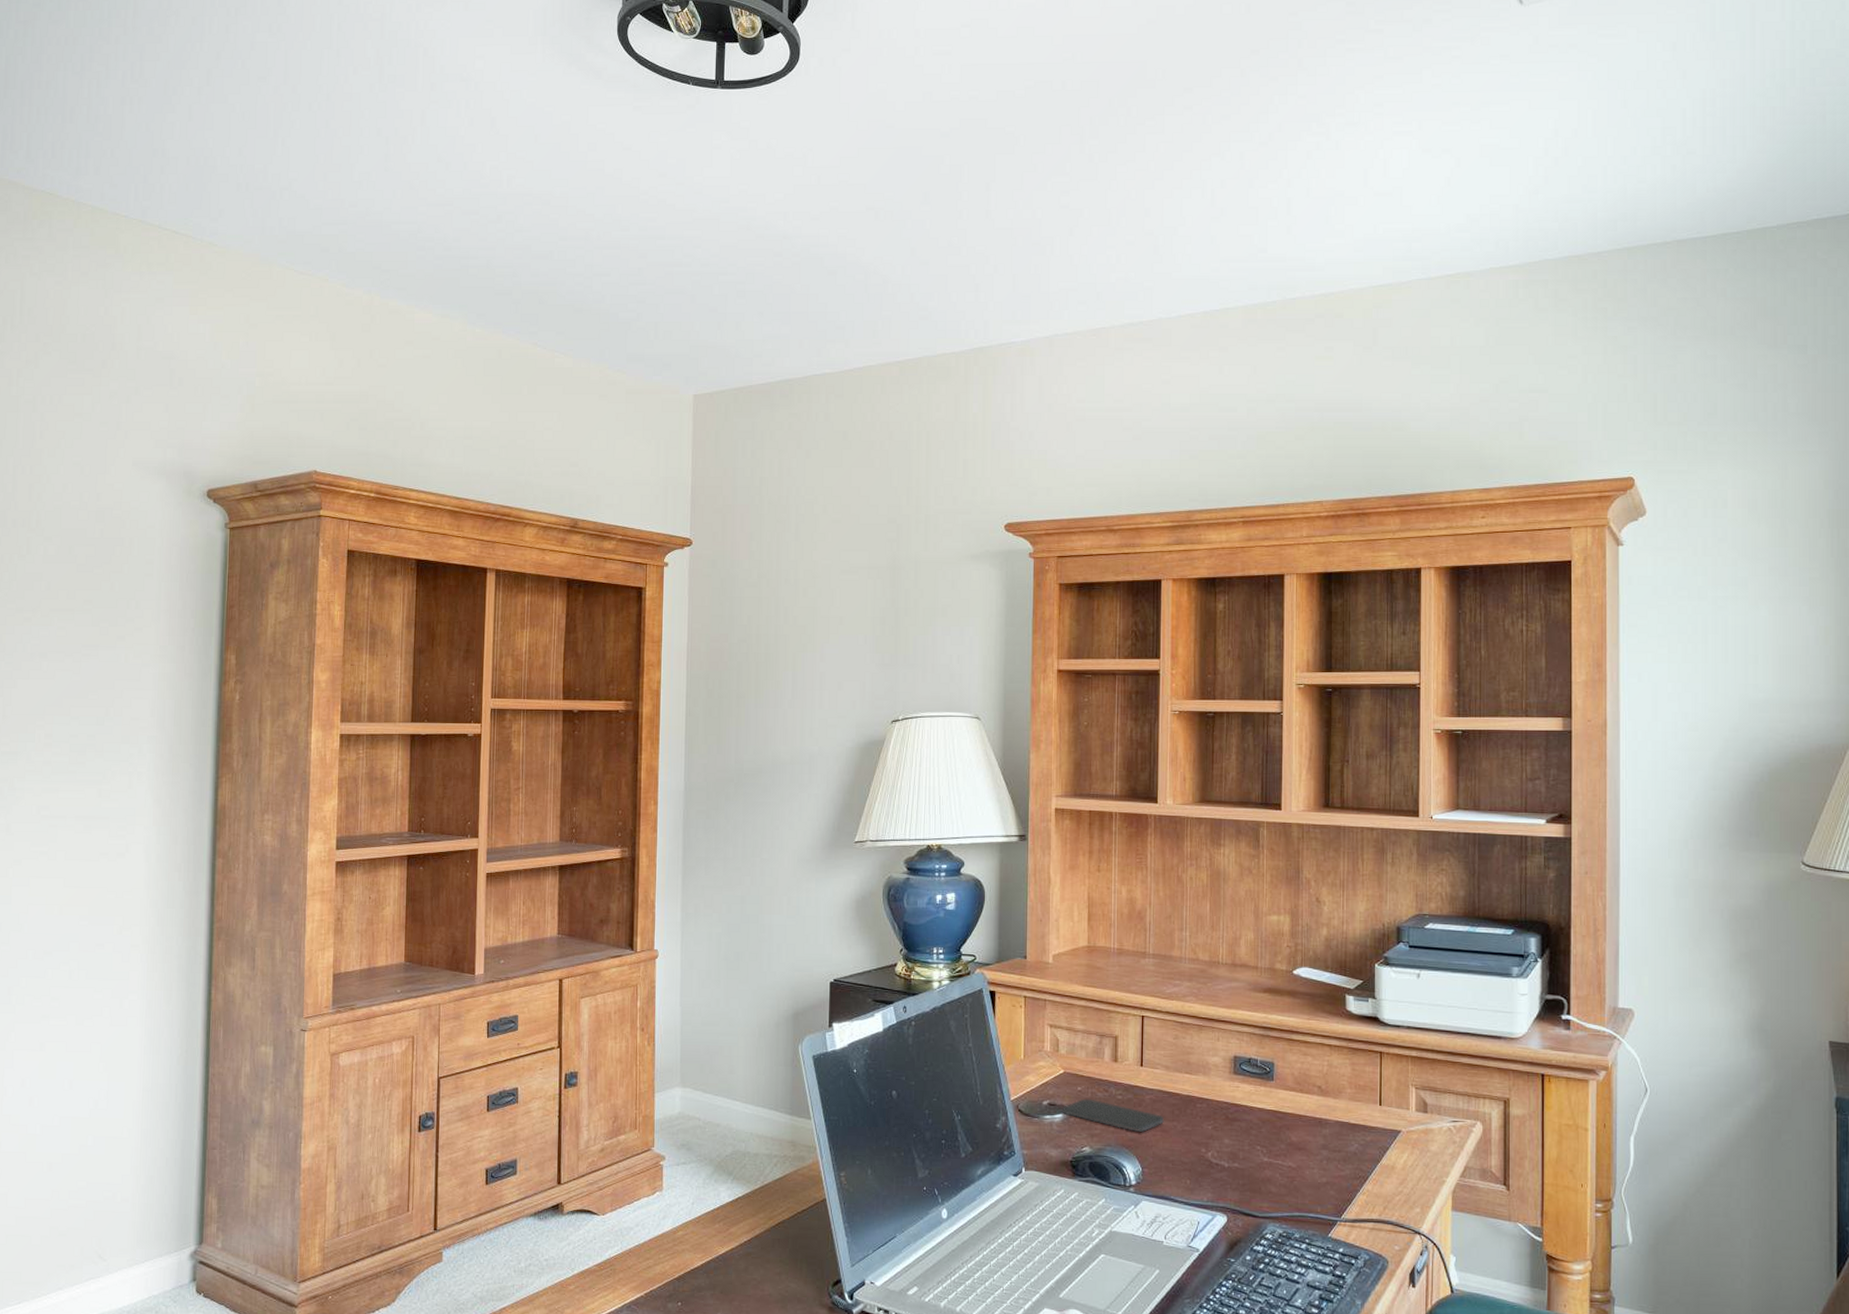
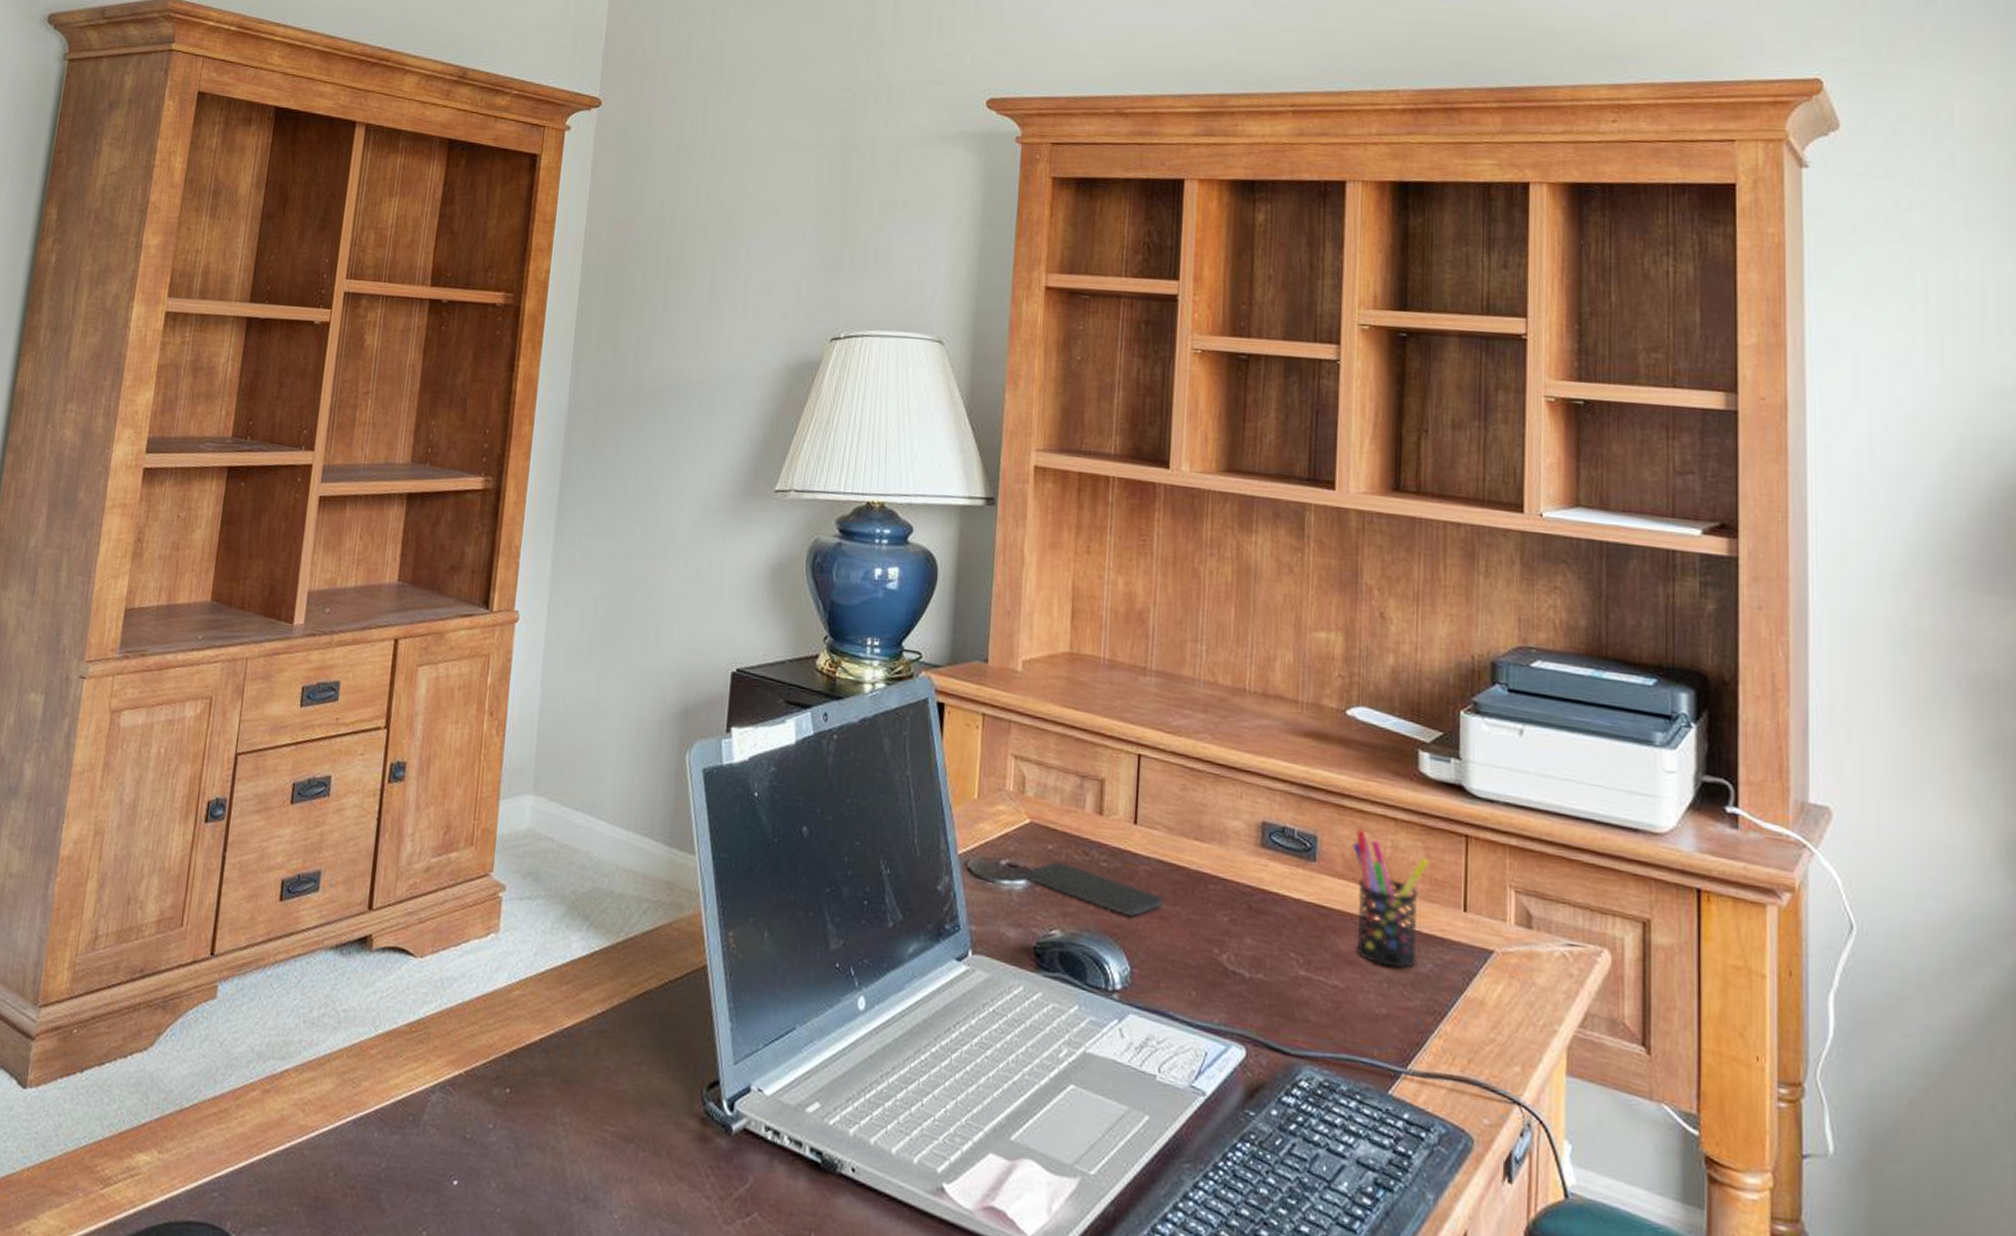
pen holder: none [1299,1054,1355,1150] -> present [1352,829,1429,968]

